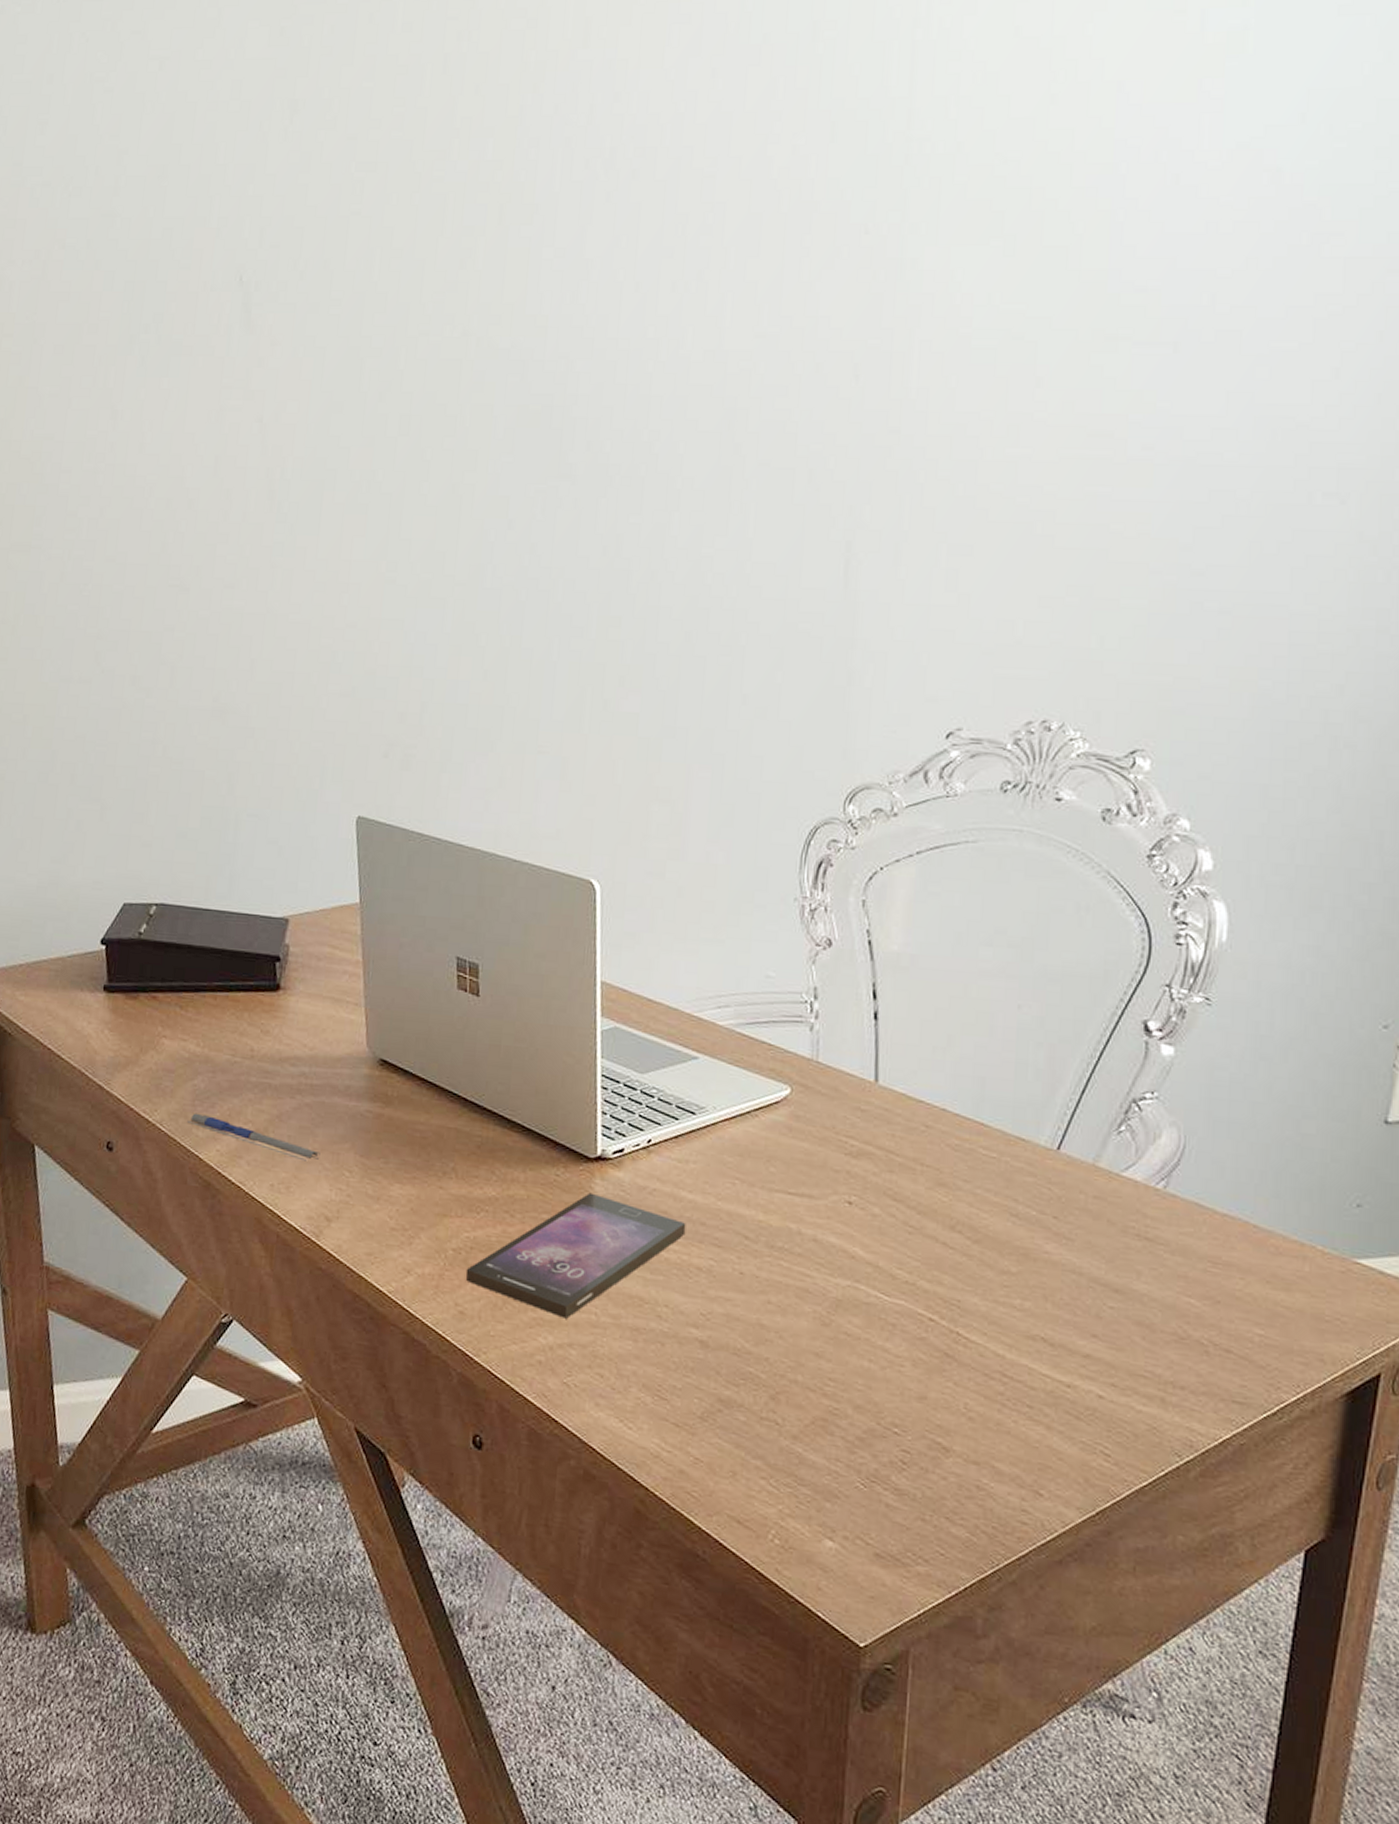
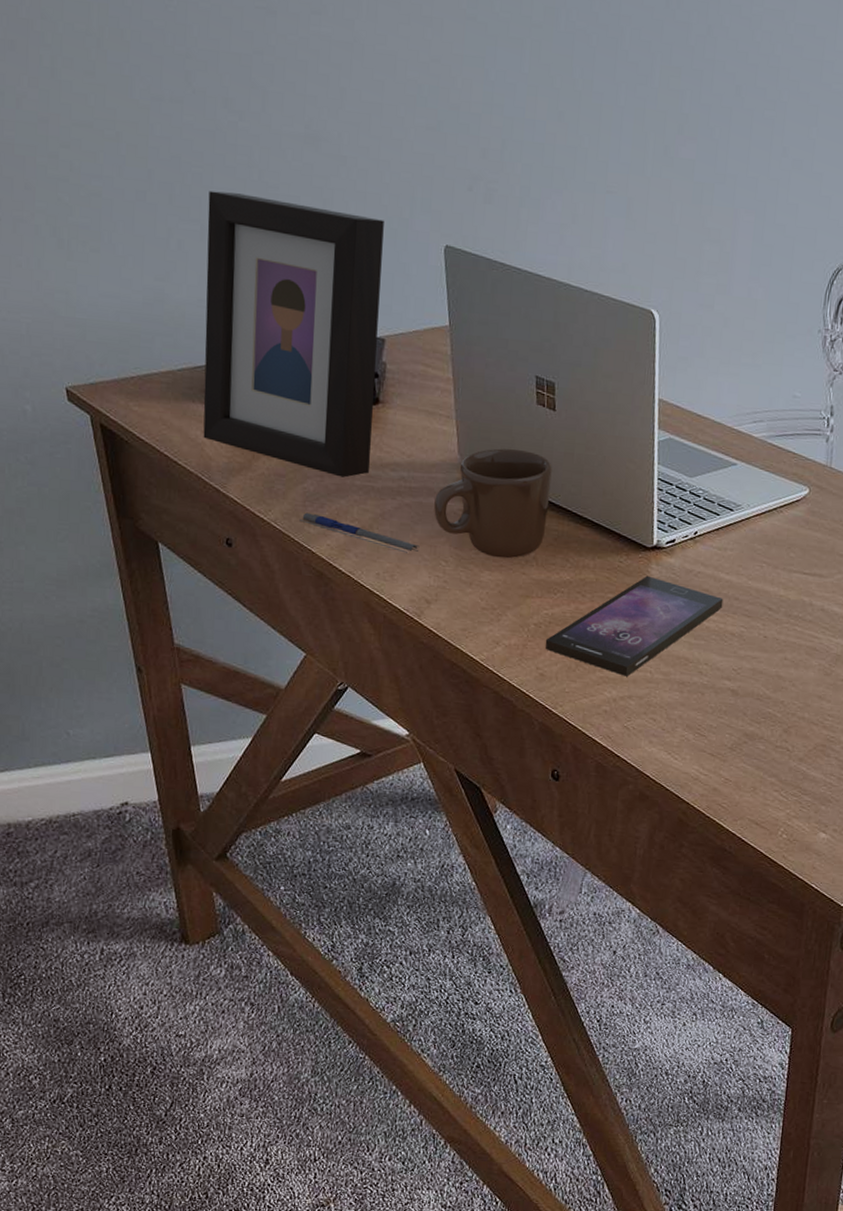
picture frame: none [89,769,292,1073] -> present [203,190,384,478]
mug: none [337,1040,475,1169] -> present [434,448,552,559]

